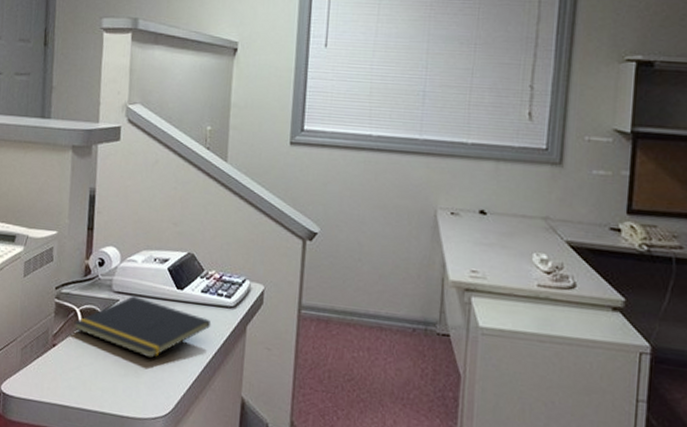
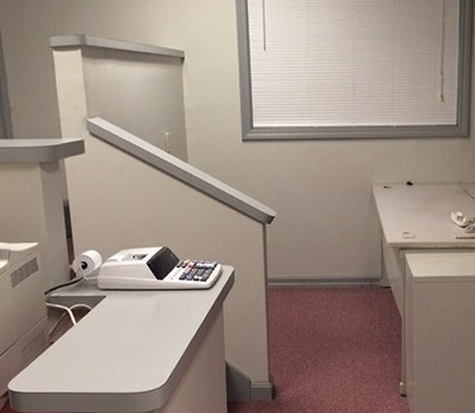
notepad: present [74,296,211,359] -> none [67,291,192,342]

